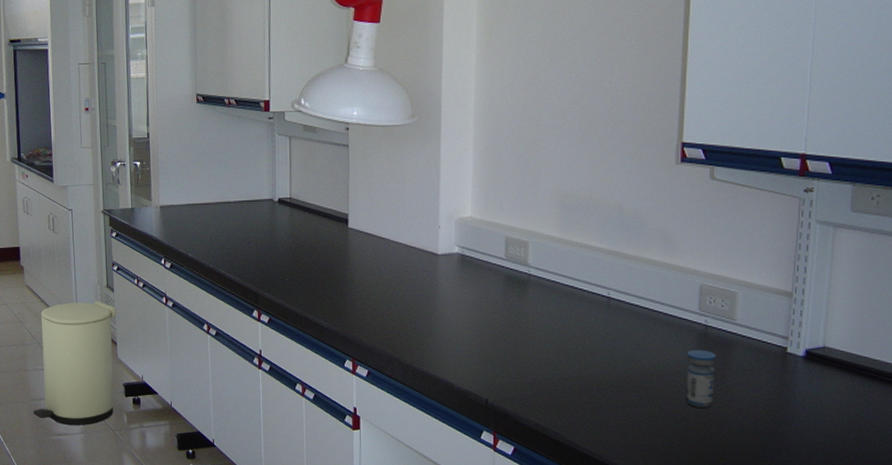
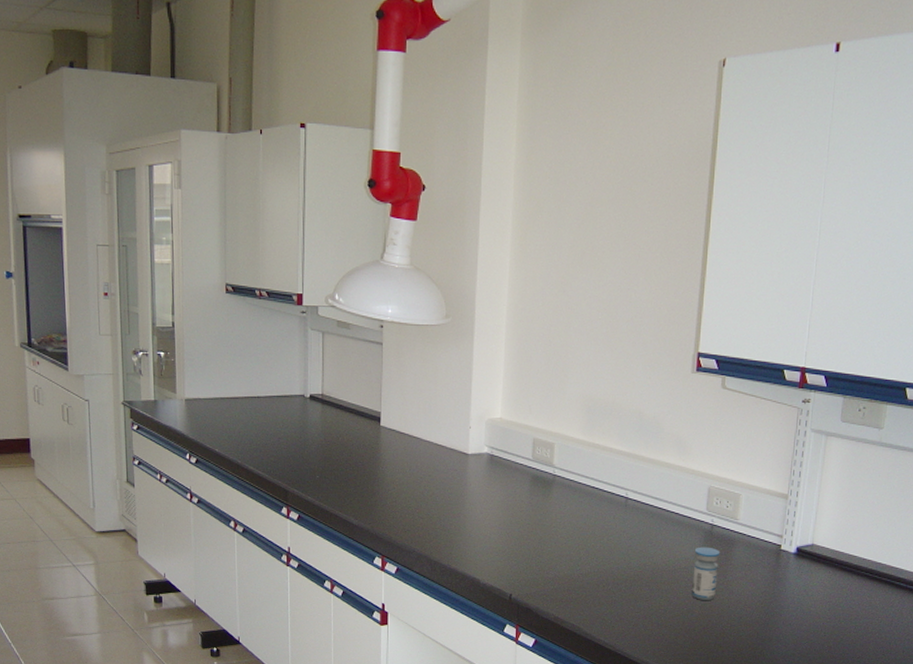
pedal bin: present [32,300,116,425] -> none [44,496,137,625]

